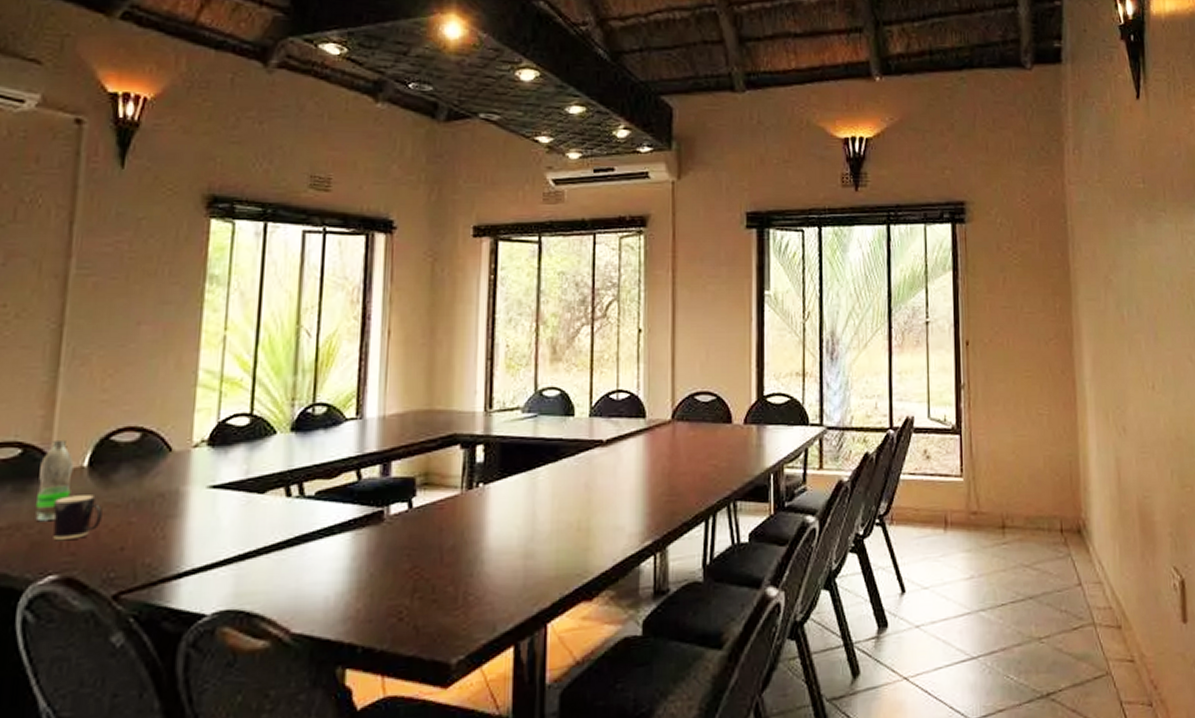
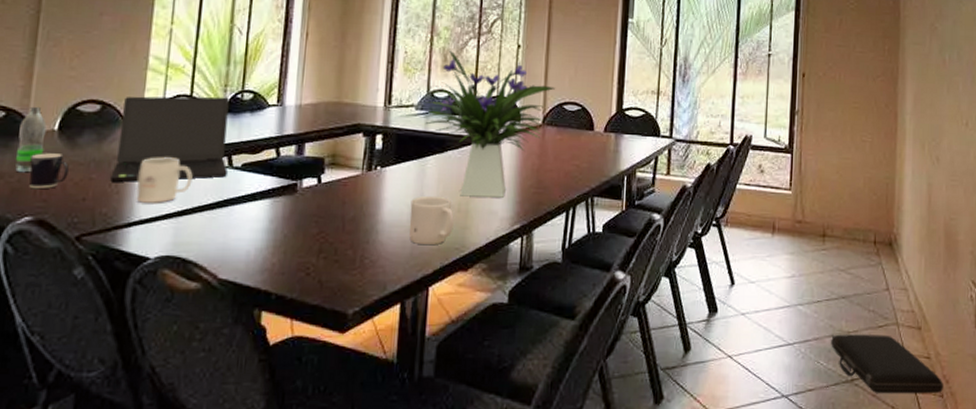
laptop: none [154,413,298,524] -> present [110,96,229,182]
mug: none [187,490,256,548] -> present [136,157,193,203]
mug: none [520,514,574,574] -> present [409,196,454,246]
flower arrangement: none [532,340,684,512] -> present [424,50,555,198]
briefcase: none [1020,638,1152,708] -> present [831,334,943,394]

